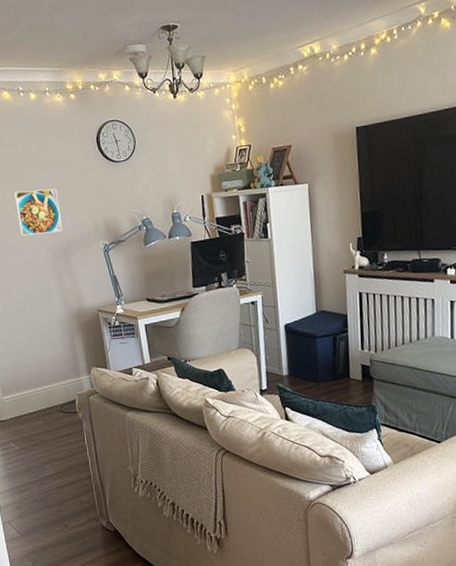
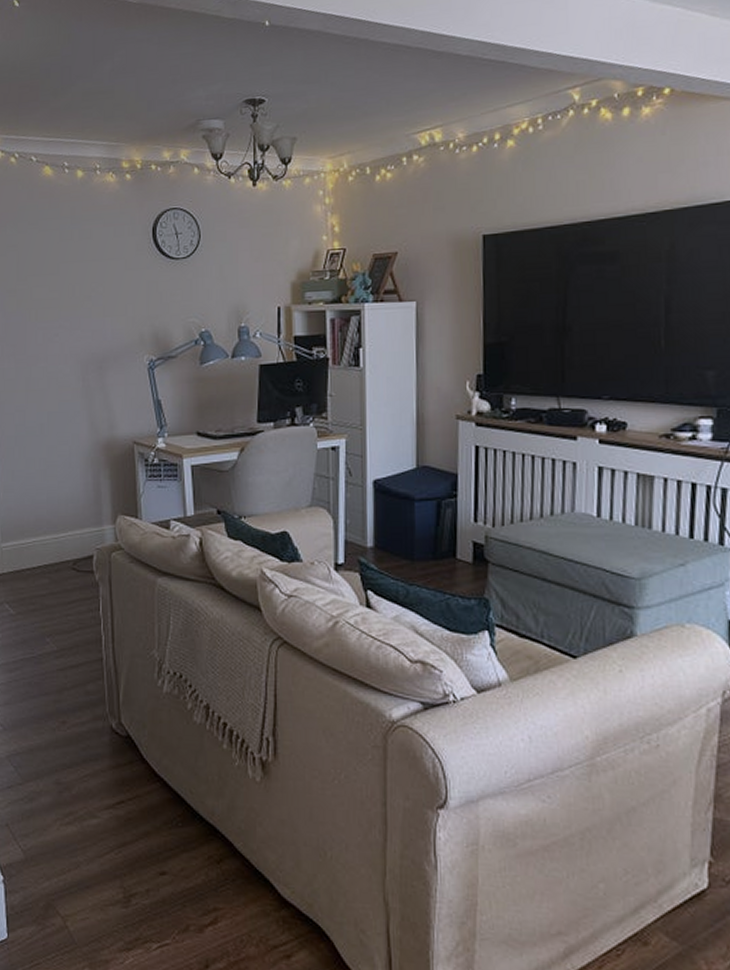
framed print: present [14,188,63,236] -> none [44,286,100,342]

